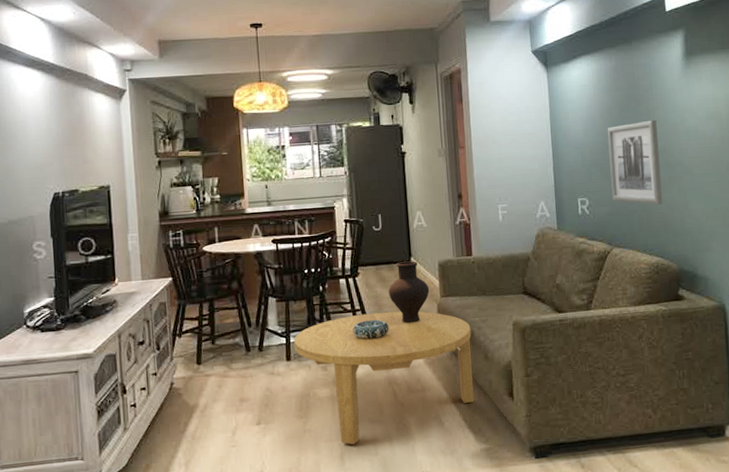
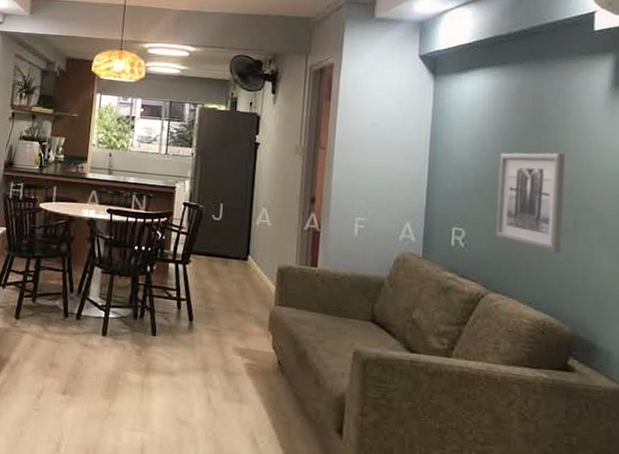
coffee table: present [294,311,474,445] -> none [112,303,304,440]
decorative bowl: present [352,319,389,339] -> none [174,312,214,334]
vase: present [388,261,430,323] -> none [218,258,264,326]

